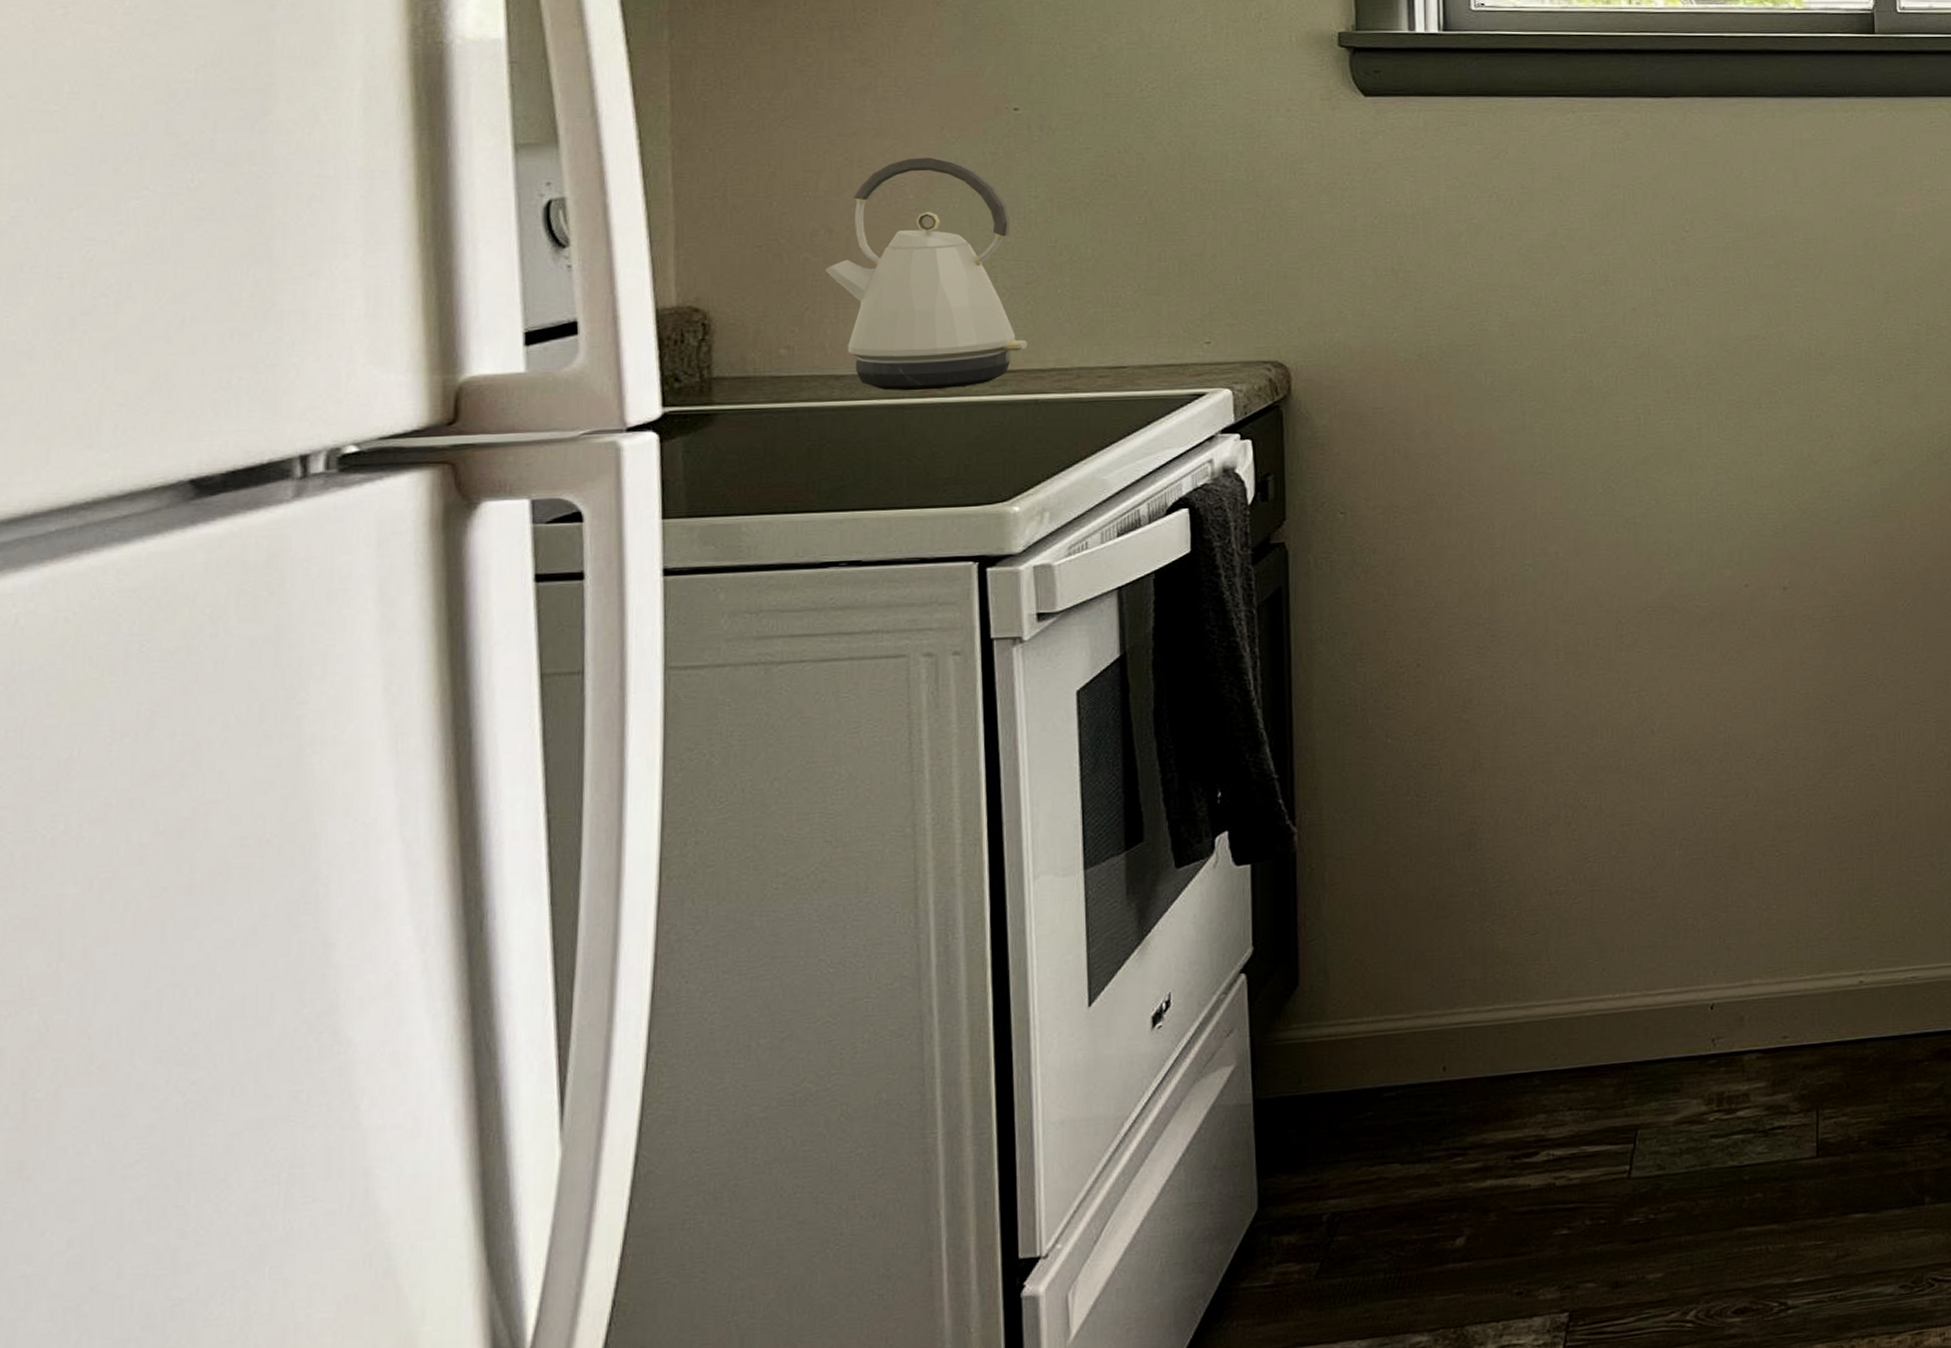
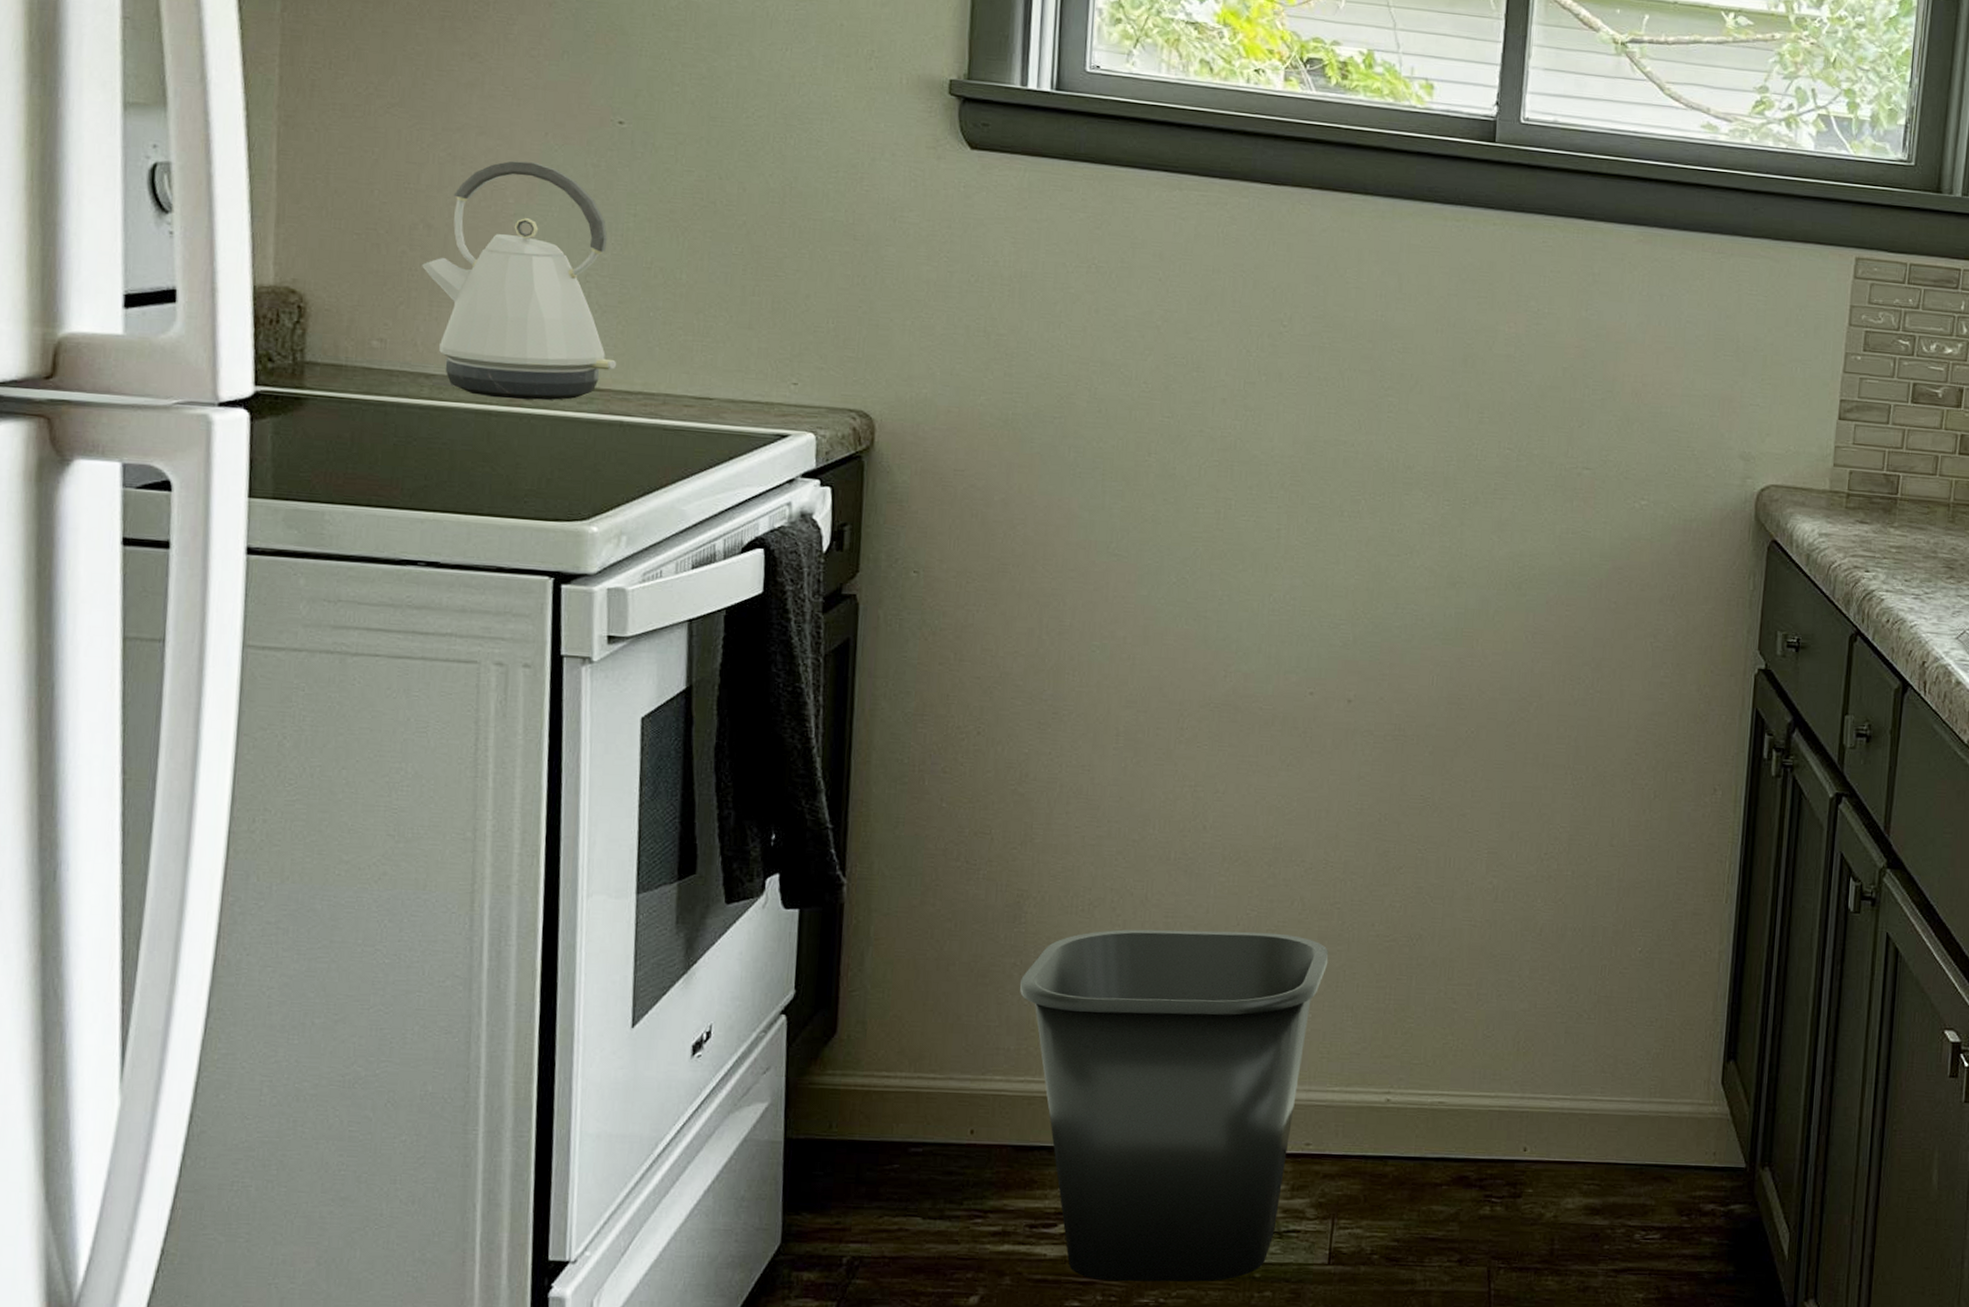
waste bin: none [1480,828,1788,1205] -> present [1019,929,1329,1282]

